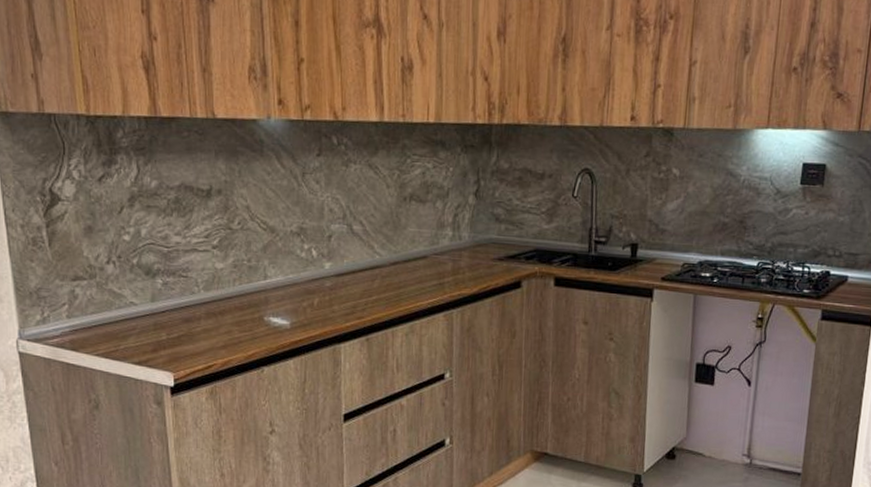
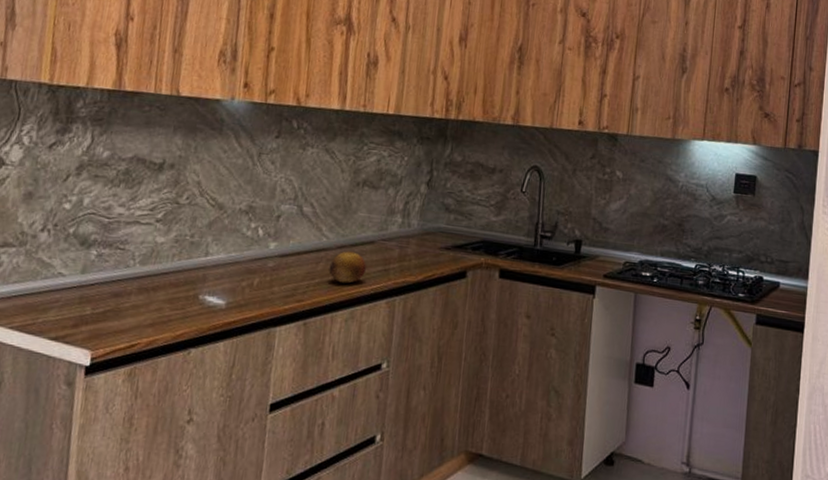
fruit: none [385,267,421,299] -> present [329,251,366,284]

